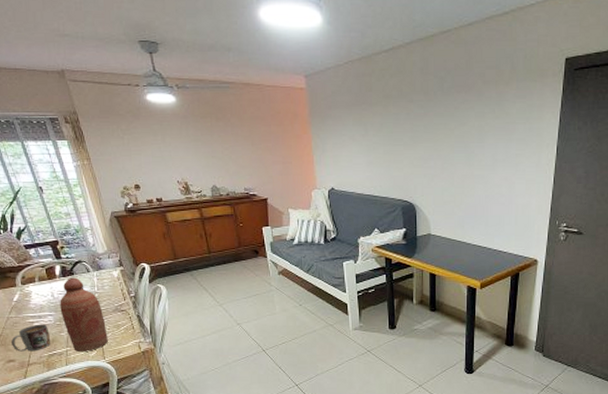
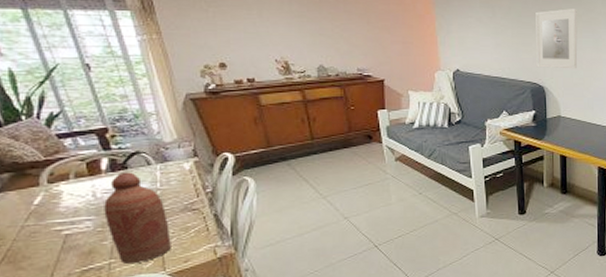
mug: present [11,324,50,352] -> none [25,231,86,269]
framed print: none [407,121,449,186] -> present [536,8,578,69]

